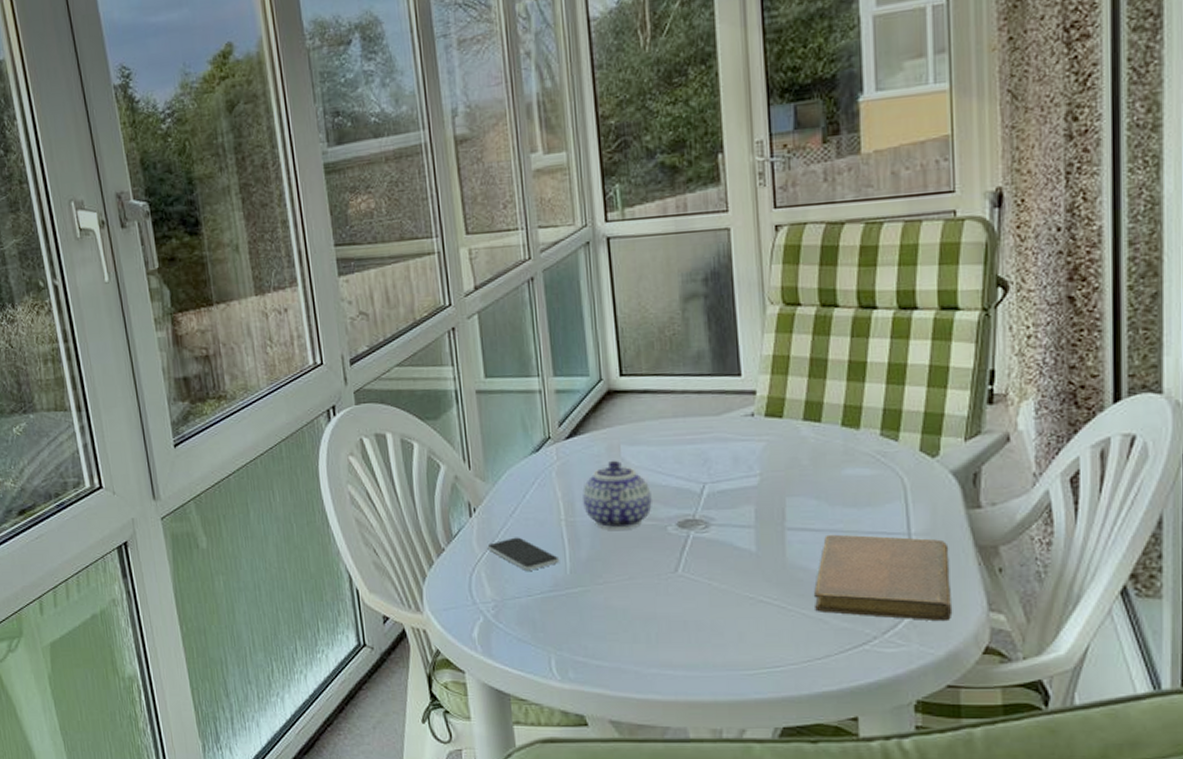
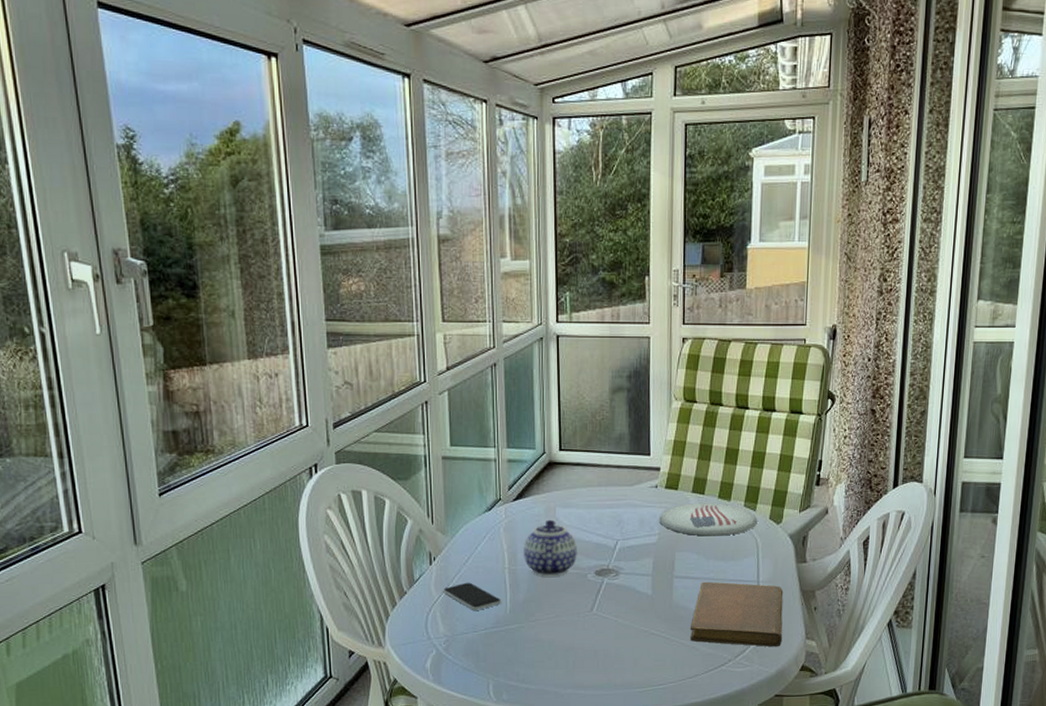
plate: none [759,432,902,476] -> present [659,503,758,536]

